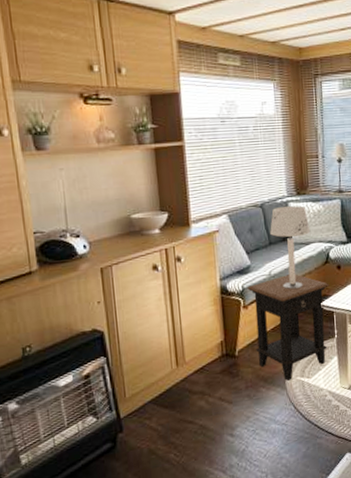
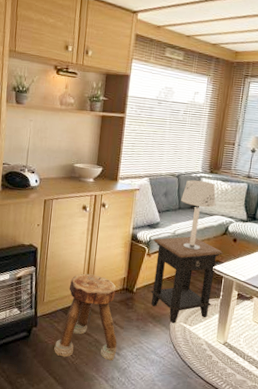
stool: none [151,347,230,460] -> present [54,273,117,361]

